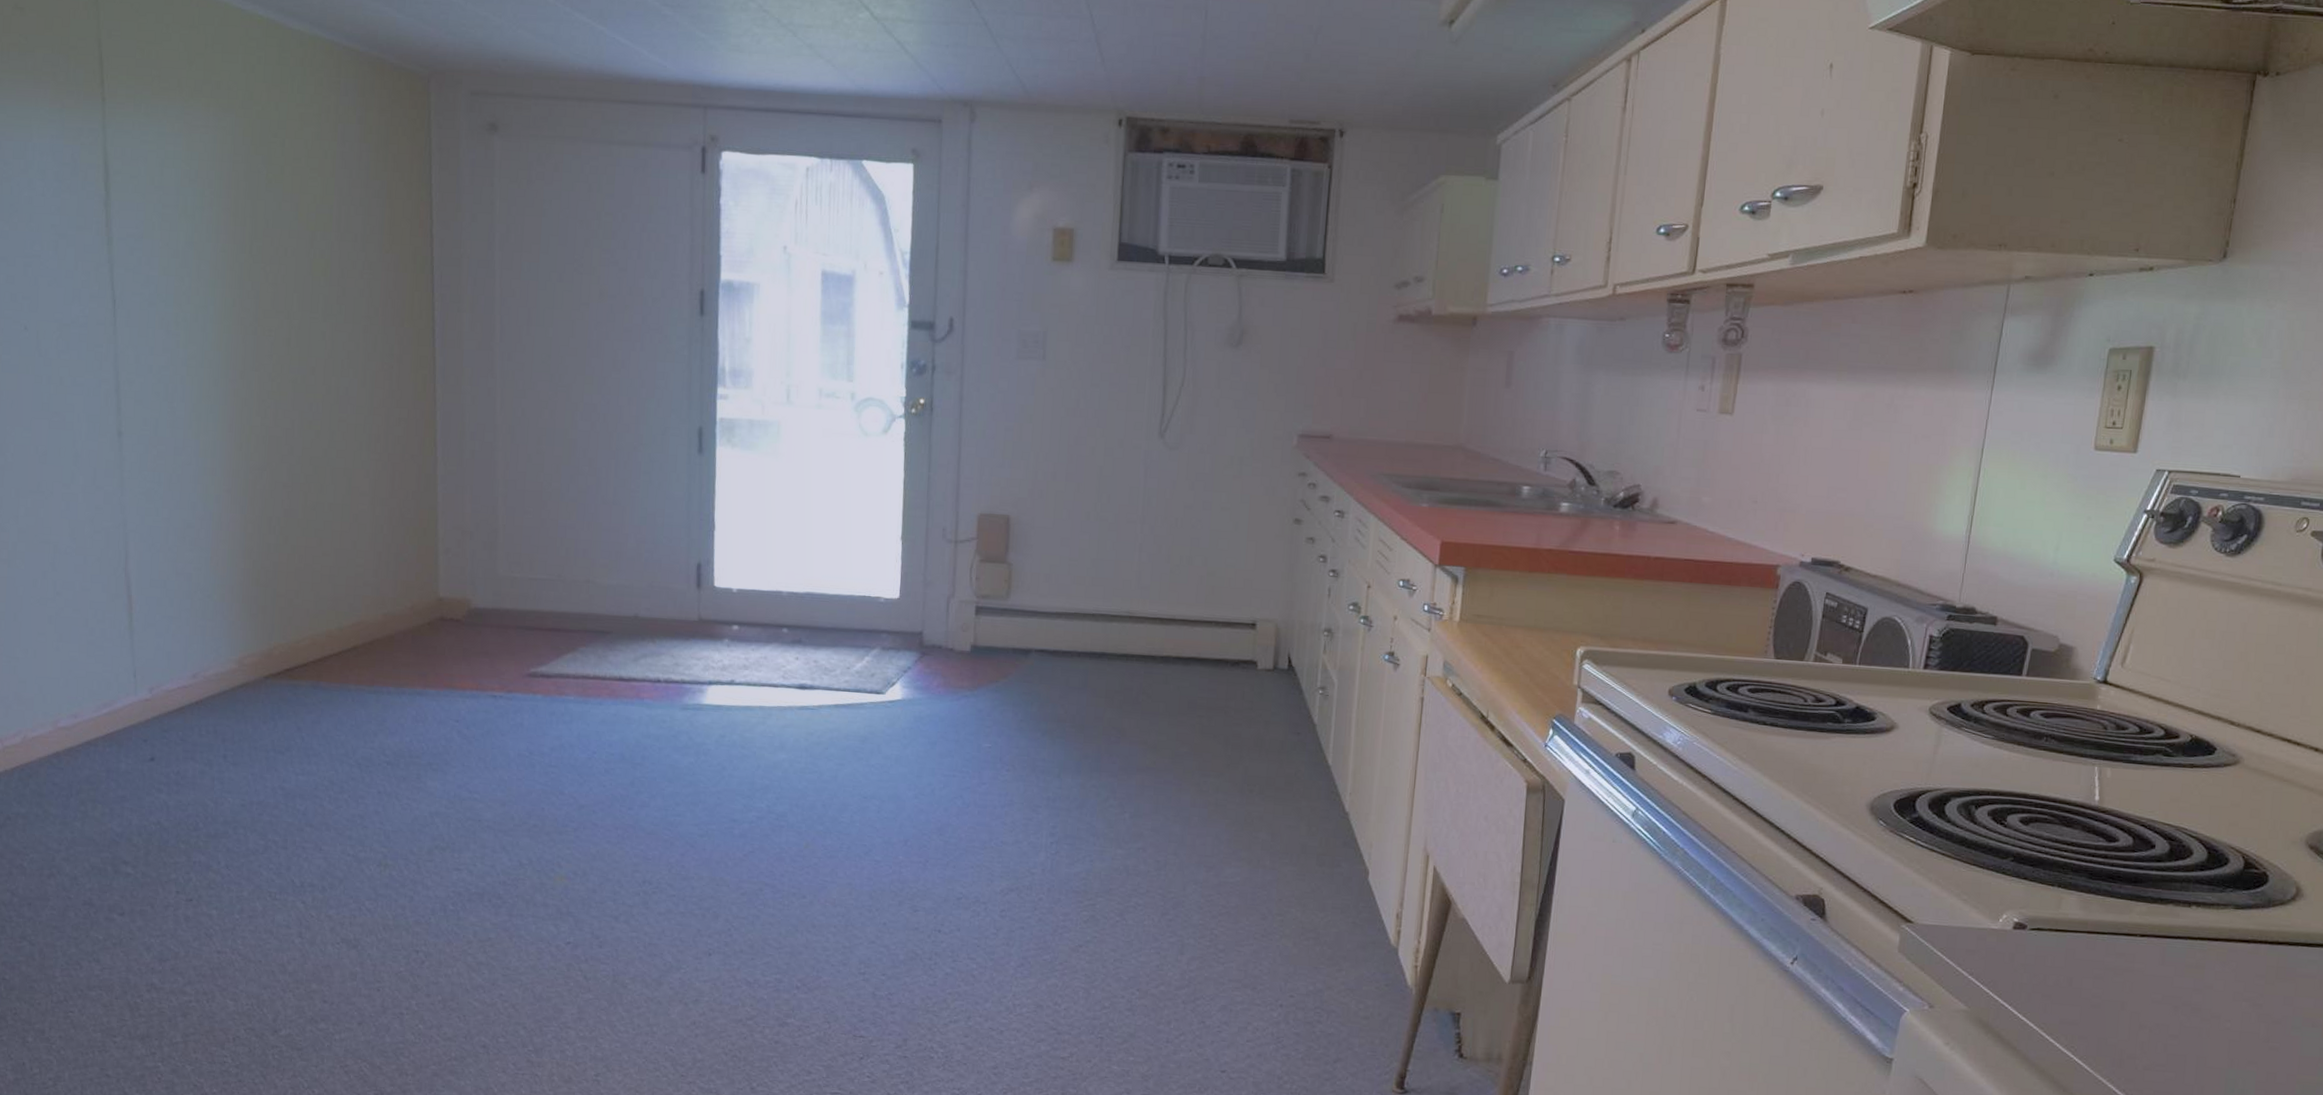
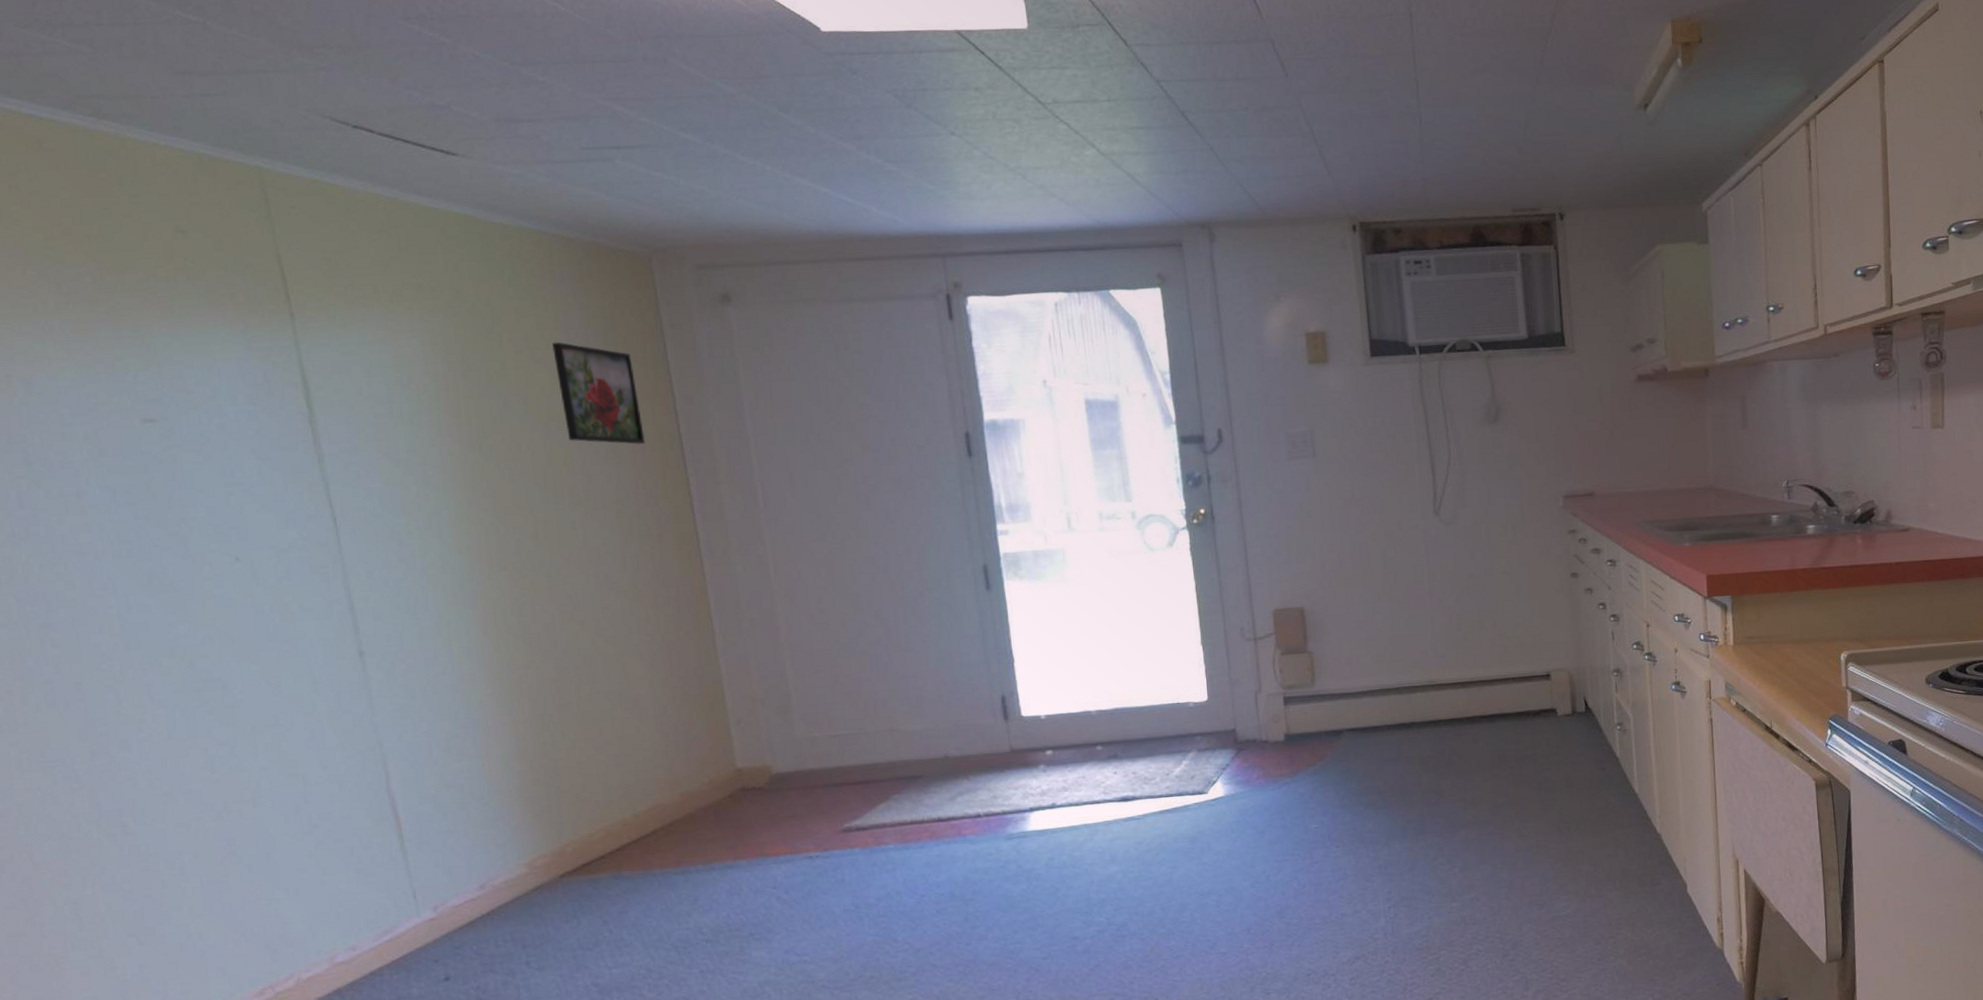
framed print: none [328,152,400,263] -> present [552,342,645,444]

